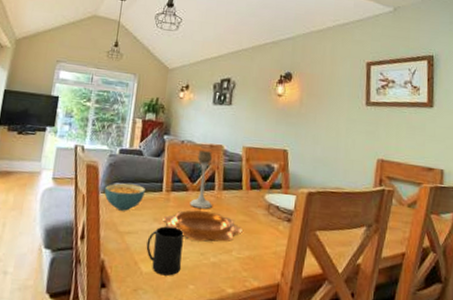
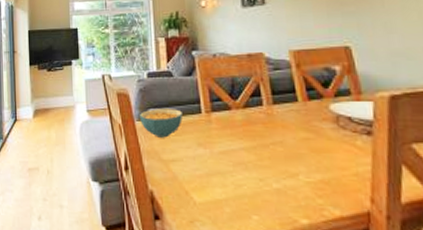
mug: present [146,226,184,276] -> none [194,151,238,206]
decorative bowl: present [163,210,243,242] -> none [208,131,308,166]
candle holder: present [190,150,212,209] -> none [234,62,263,128]

